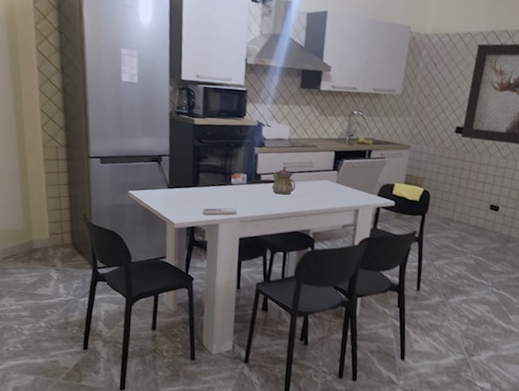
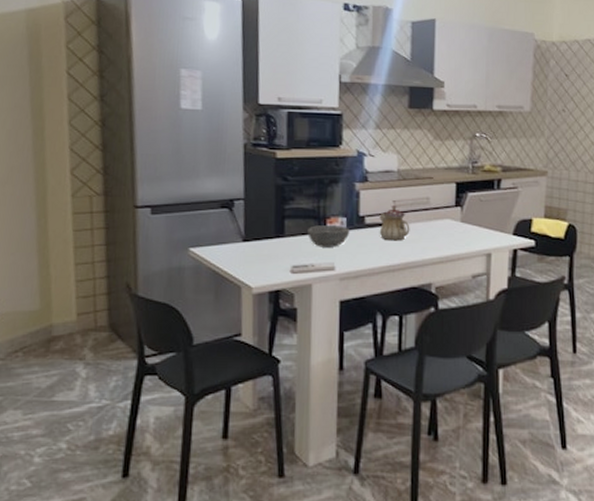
bowl: none [217,179,249,197] -> present [307,225,350,247]

